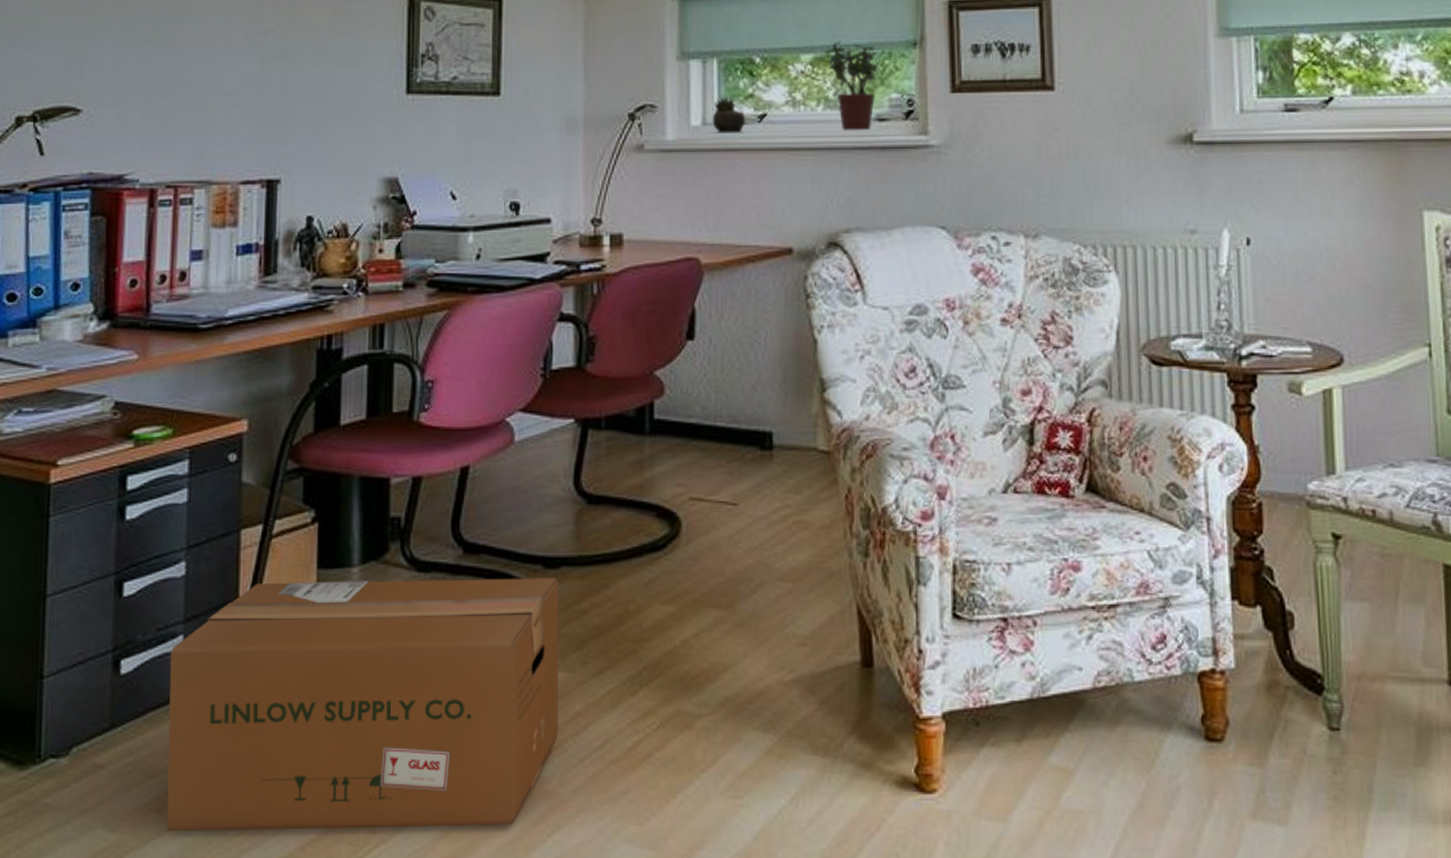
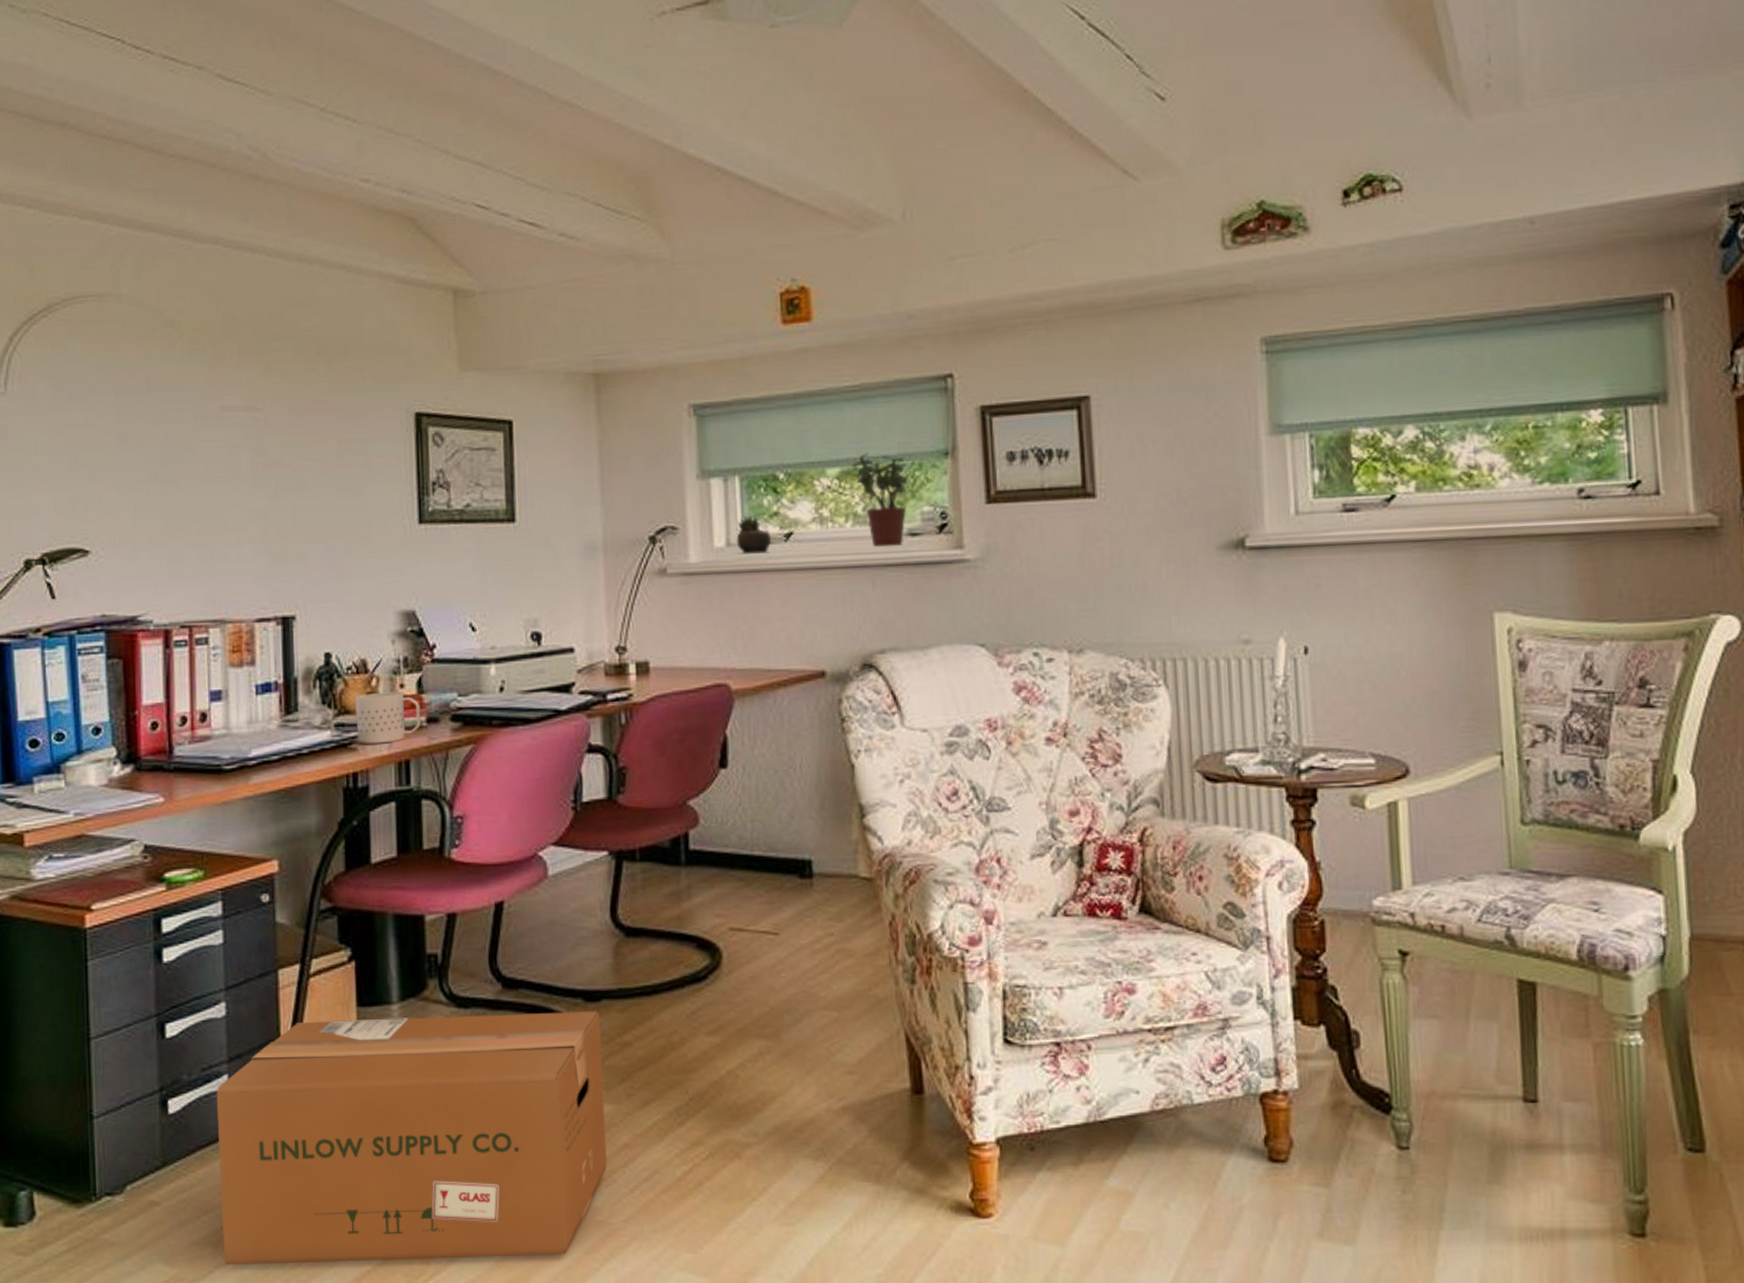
mug: none [333,256,398,307] -> present [355,691,421,744]

